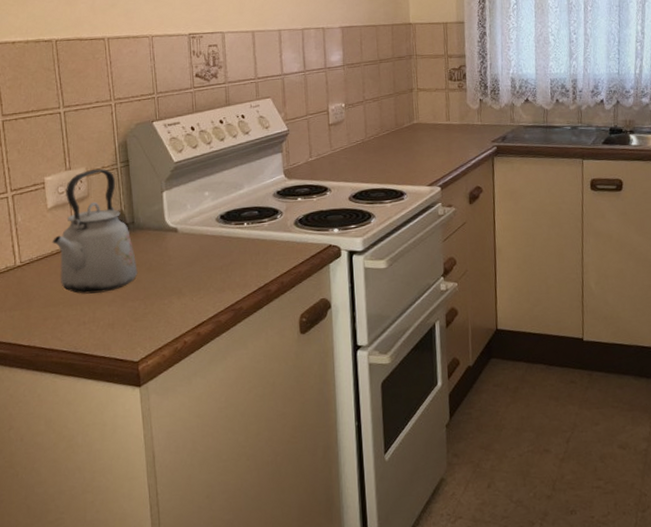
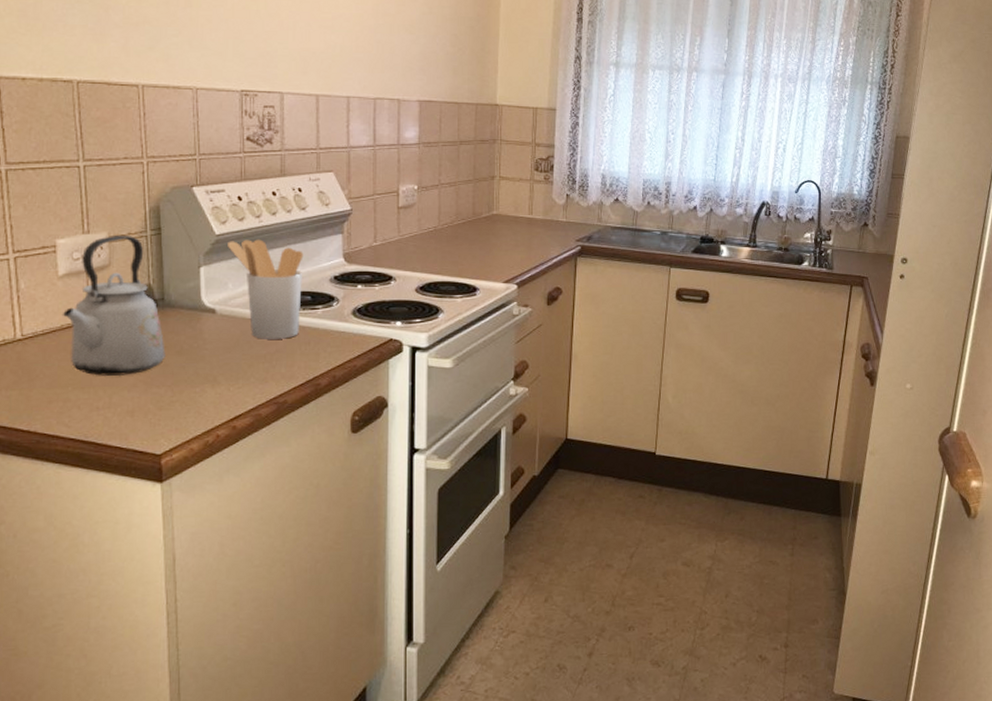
utensil holder: none [185,163,250,253] -> present [228,240,304,339]

